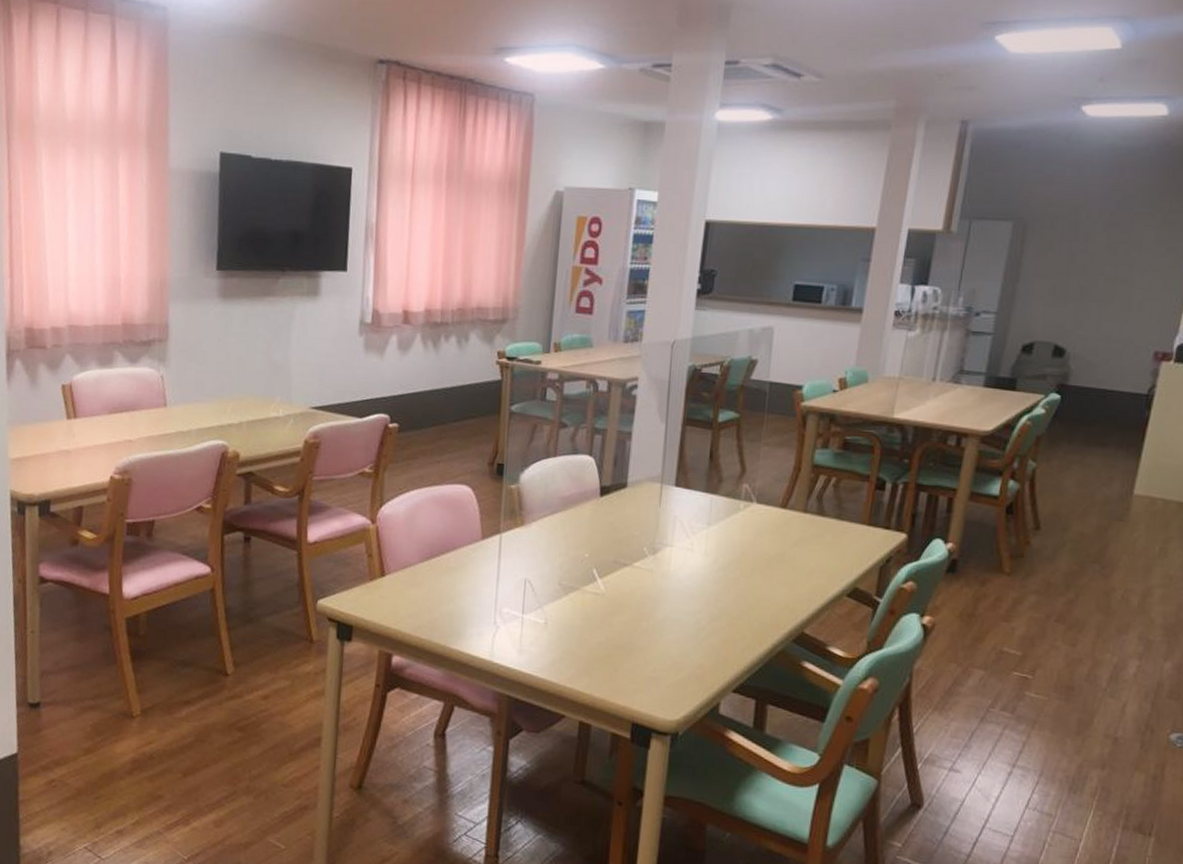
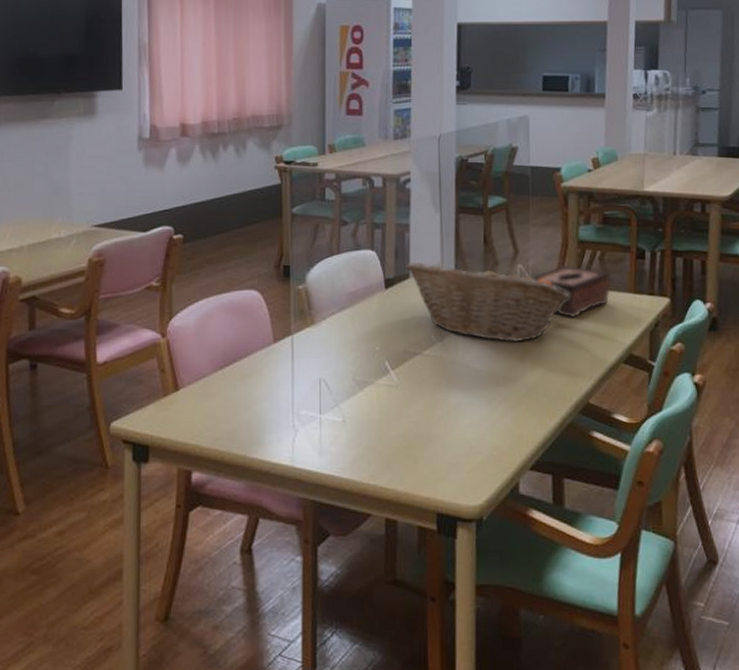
fruit basket: none [623,471,797,564] -> present [405,261,570,342]
tissue box: none [757,488,844,545] -> present [531,264,611,318]

